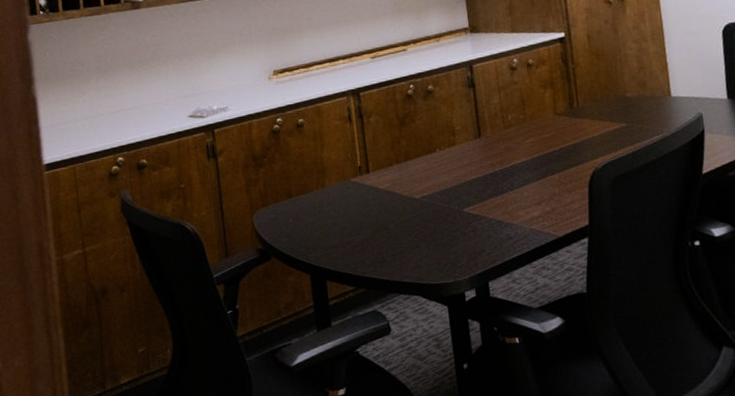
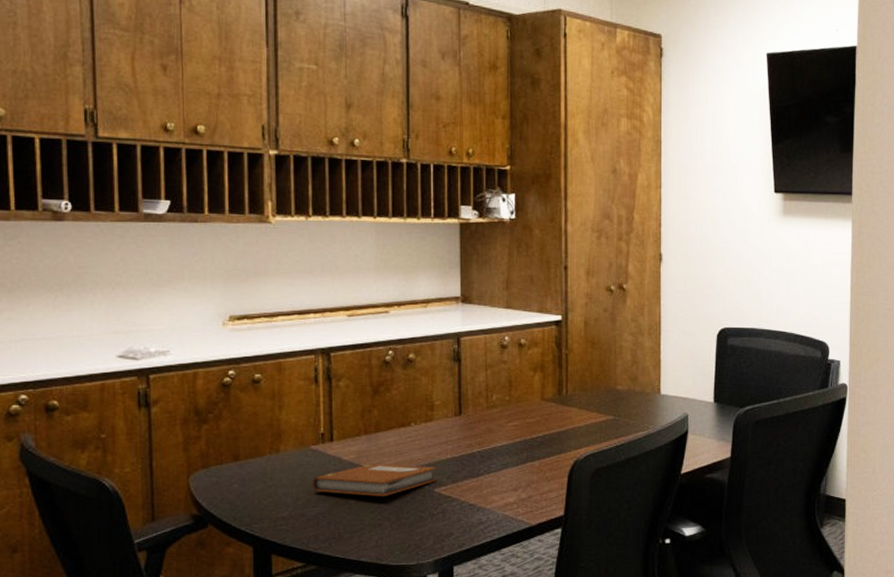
notebook: none [354,188,465,221] -> present [312,463,437,497]

